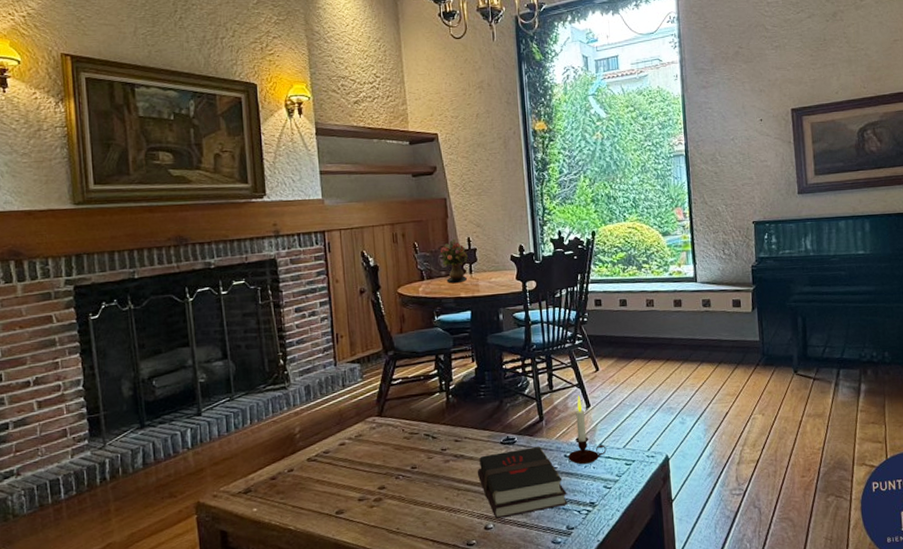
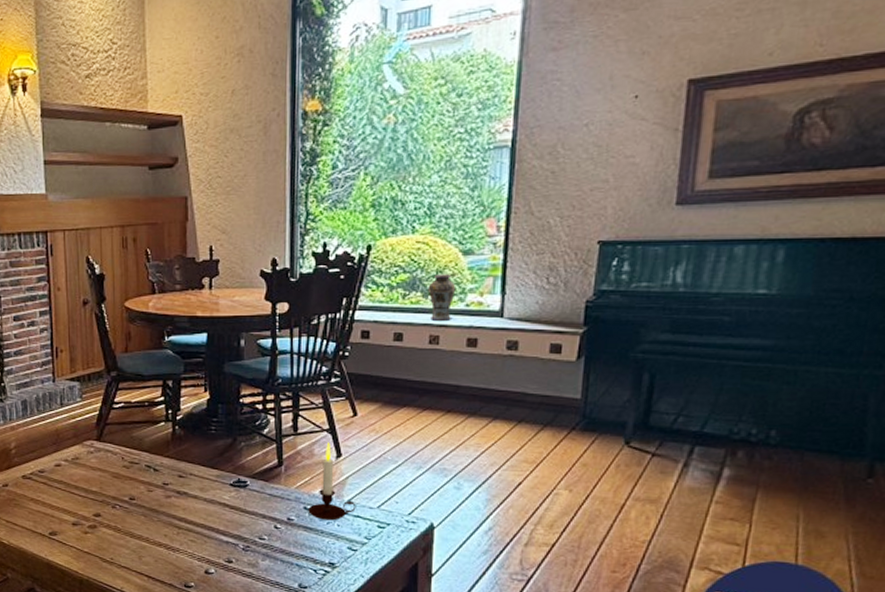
bouquet: present [440,238,468,284] -> none [175,246,208,300]
hardback book: present [477,447,568,519] -> none [201,494,303,565]
vase: none [640,251,661,289] -> present [427,274,456,322]

